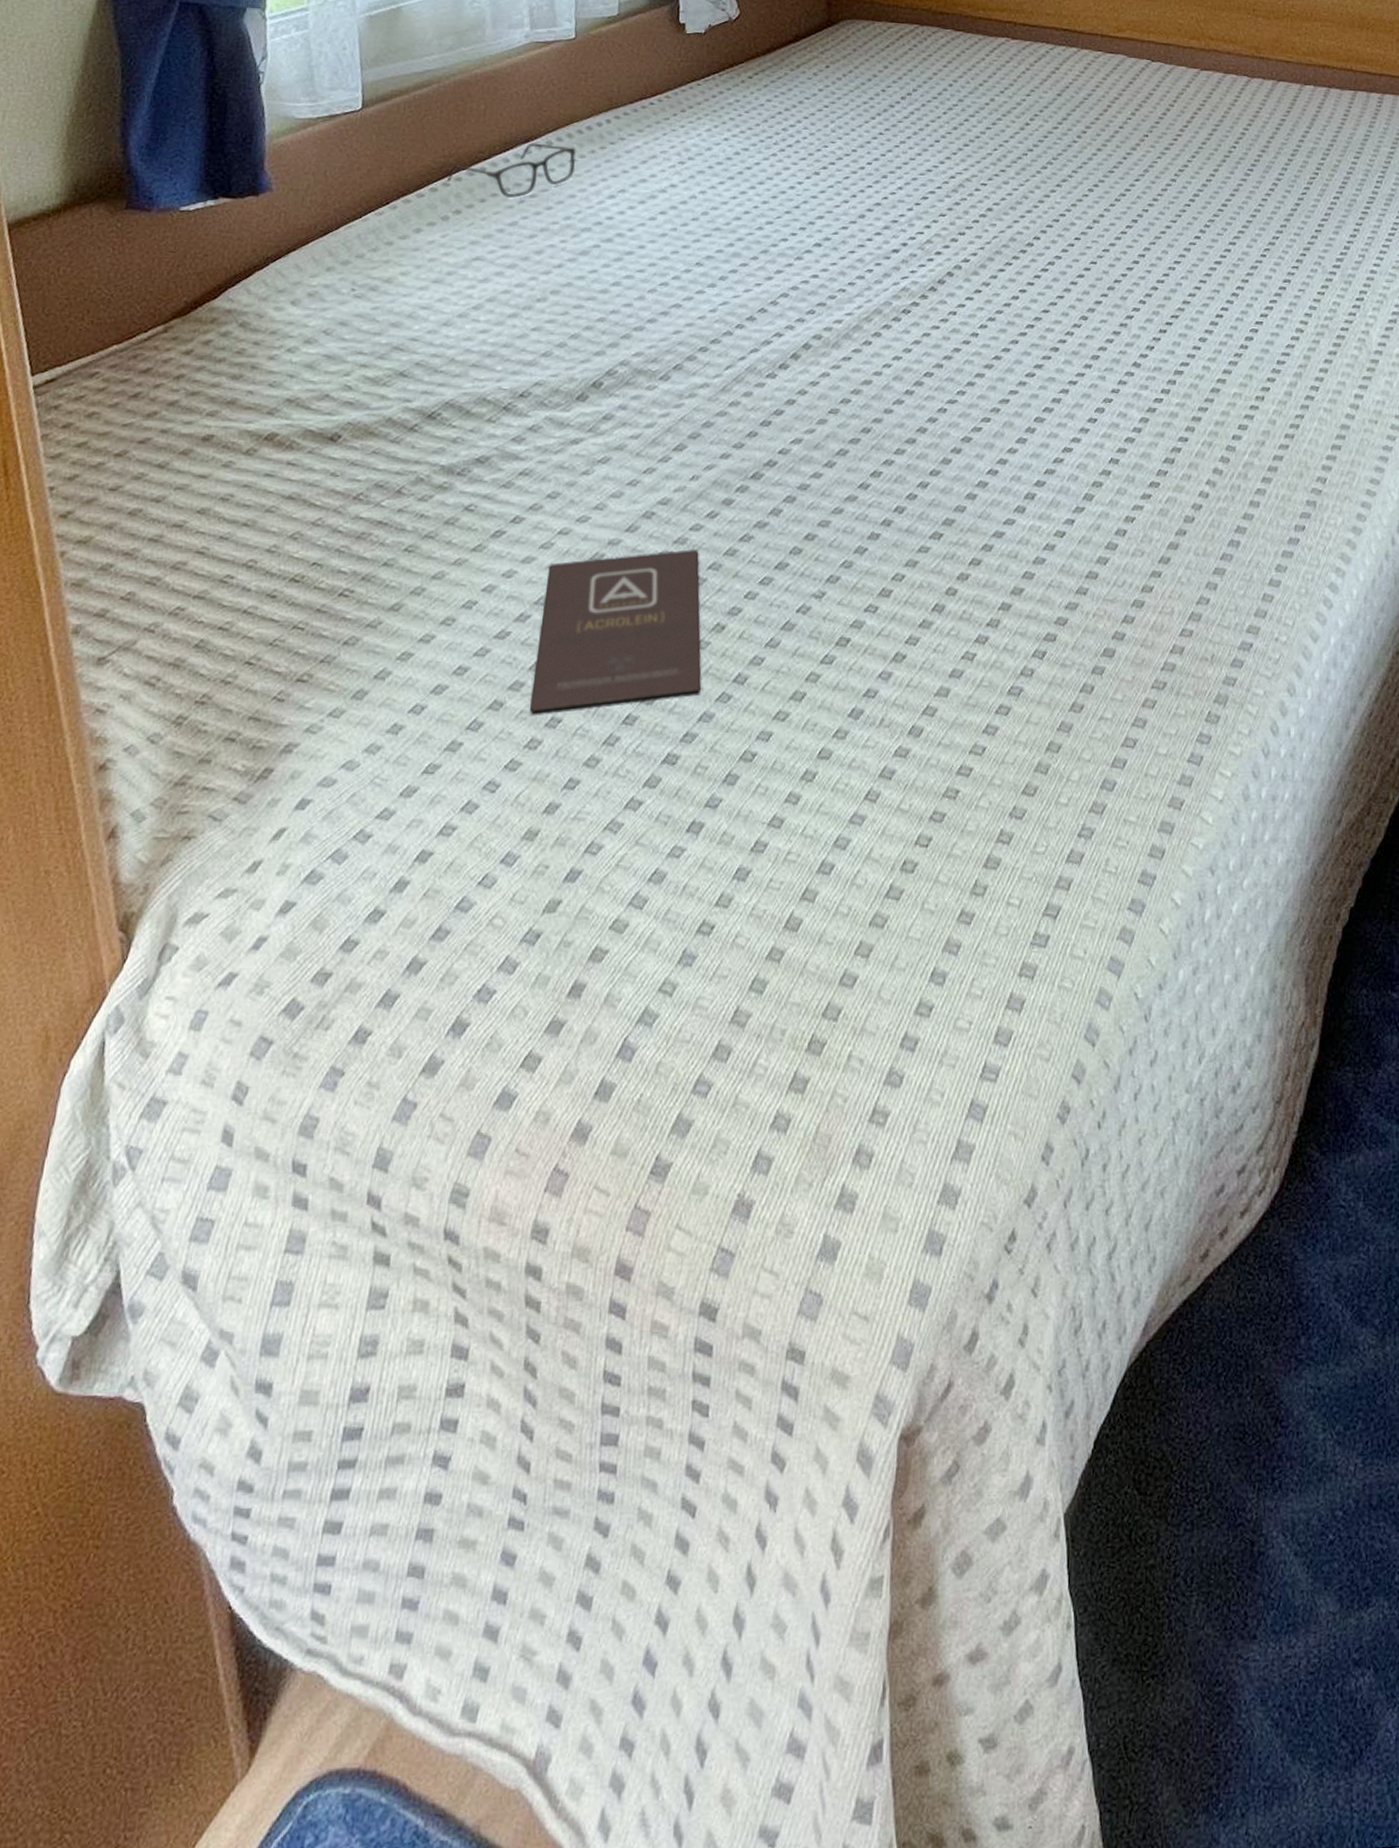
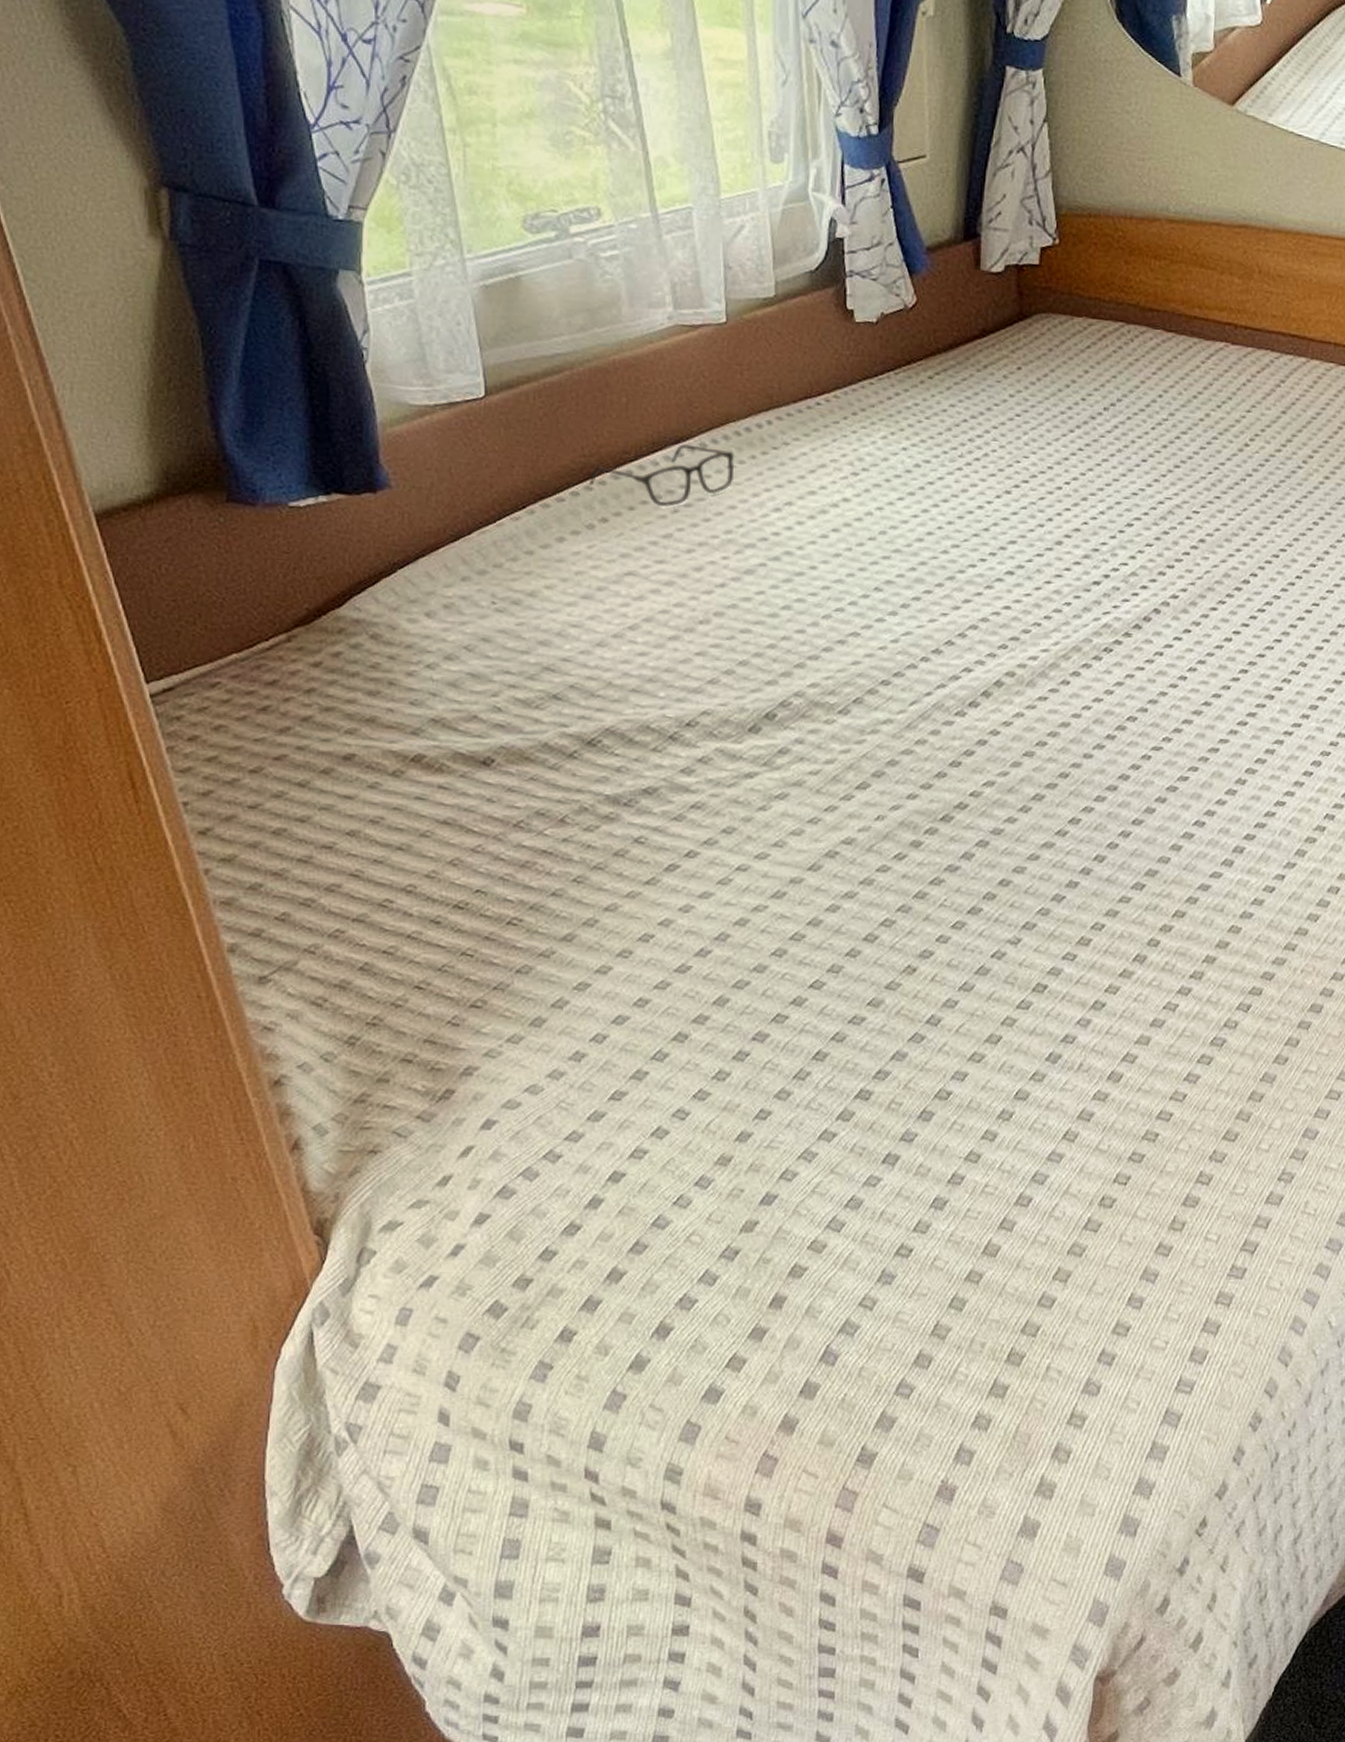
book: present [530,548,702,717] -> none [716,890,894,1050]

